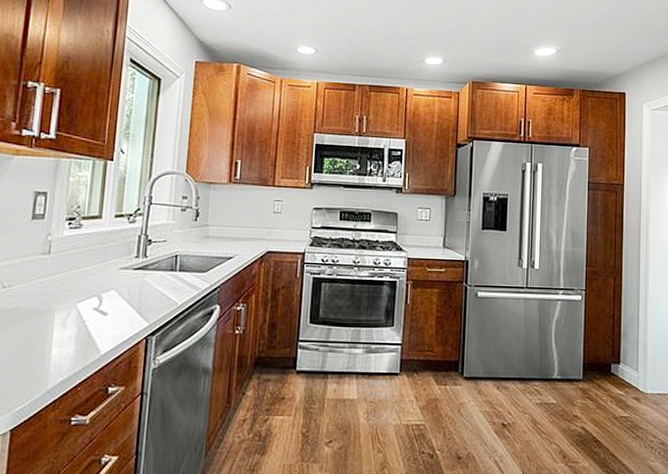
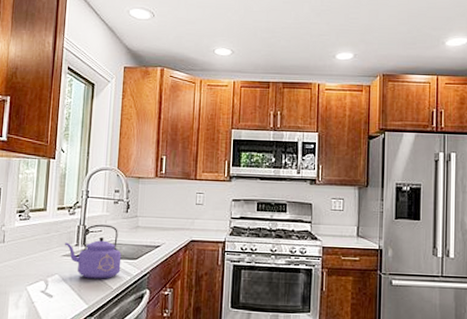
kettle: none [123,233,189,294] -> present [65,224,122,279]

